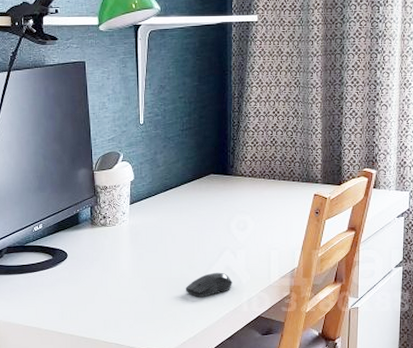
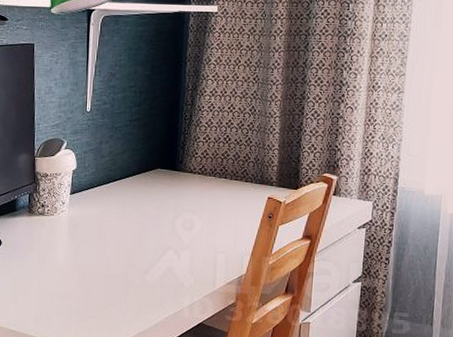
computer mouse: present [186,272,232,297] -> none [123,272,174,298]

